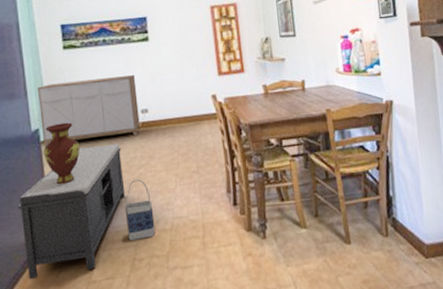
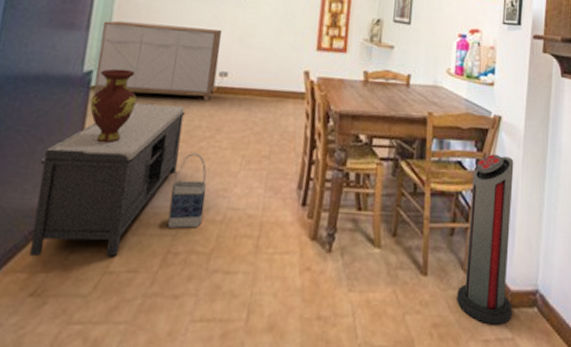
air purifier: none [376,134,431,275] -> present [457,154,514,325]

